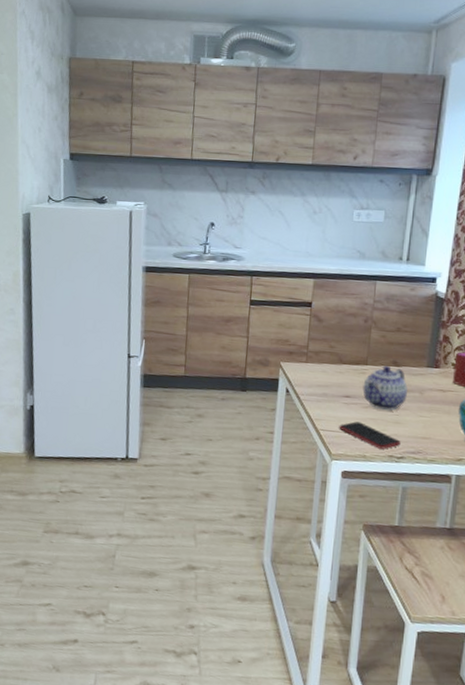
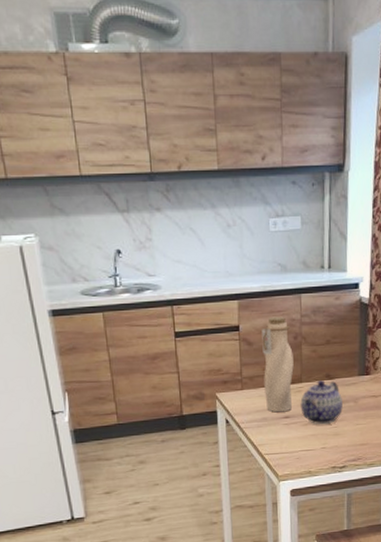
water bottle: none [328,298,363,391] -> present [261,316,294,413]
smartphone: present [339,421,401,449] -> none [282,440,342,462]

